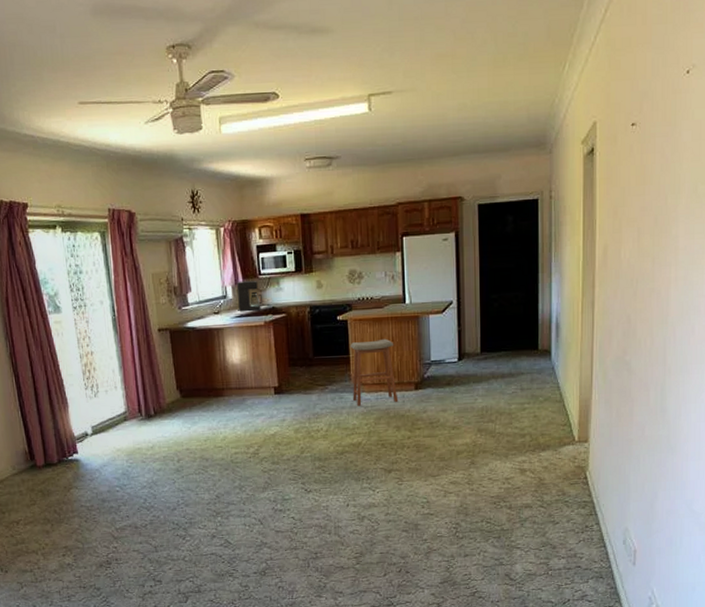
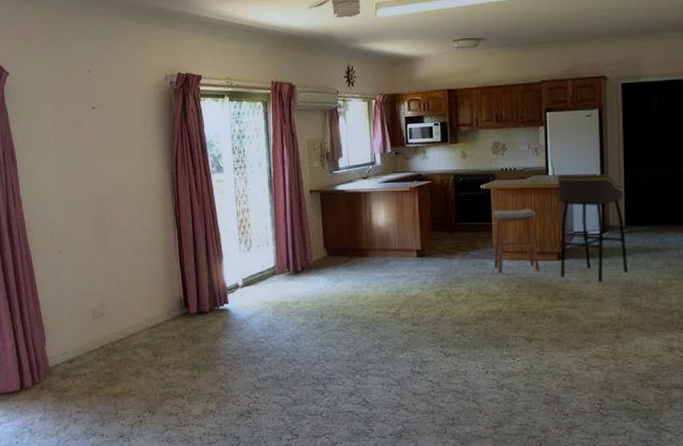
coffee maker: present [237,281,262,311] -> none [386,149,408,177]
bar stool: none [414,300,483,411] -> present [557,174,628,283]

